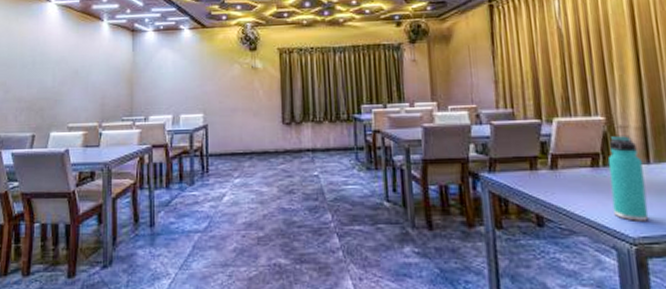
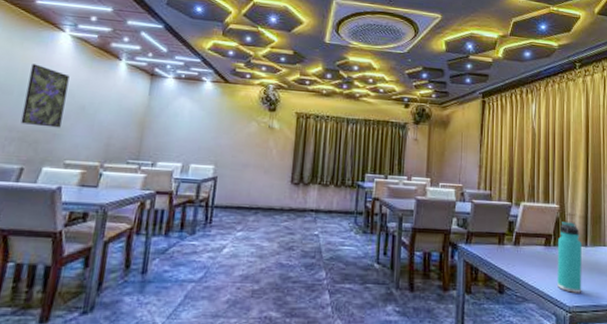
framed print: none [26,36,61,95] -> present [20,63,70,128]

